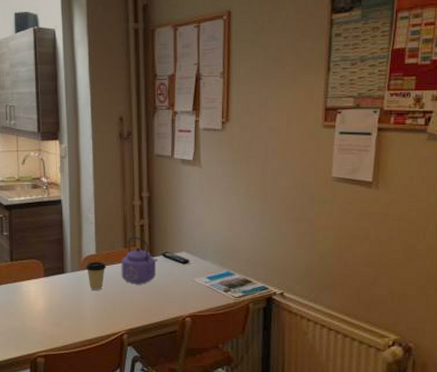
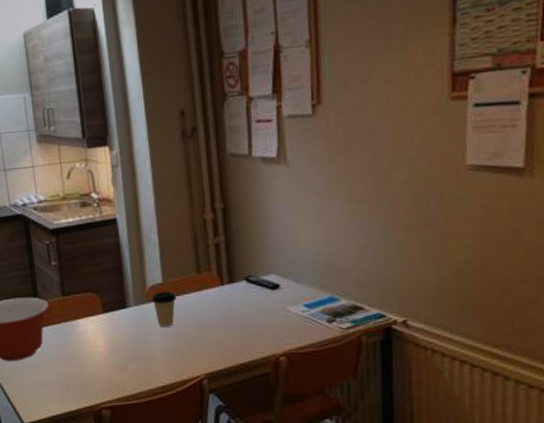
kettle: present [121,237,158,284] -> none [194,258,240,317]

